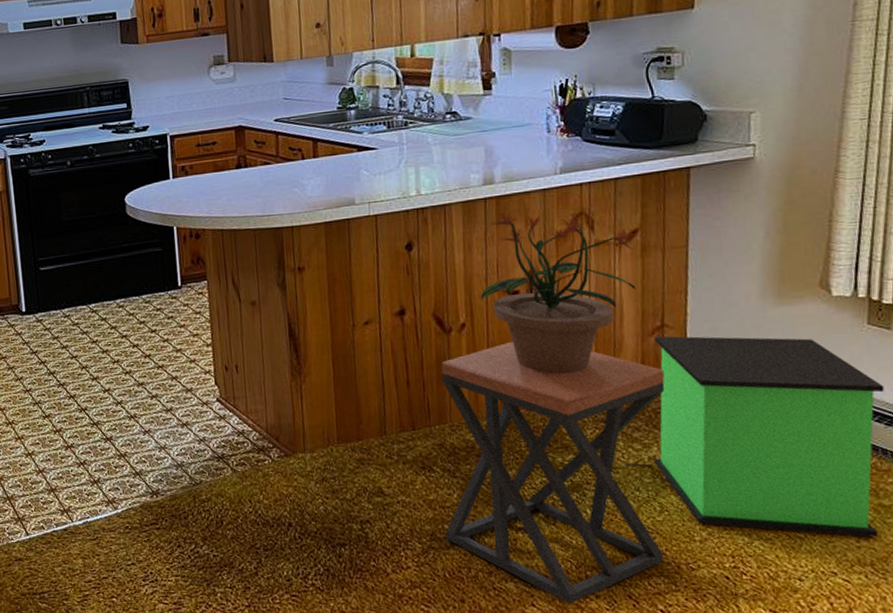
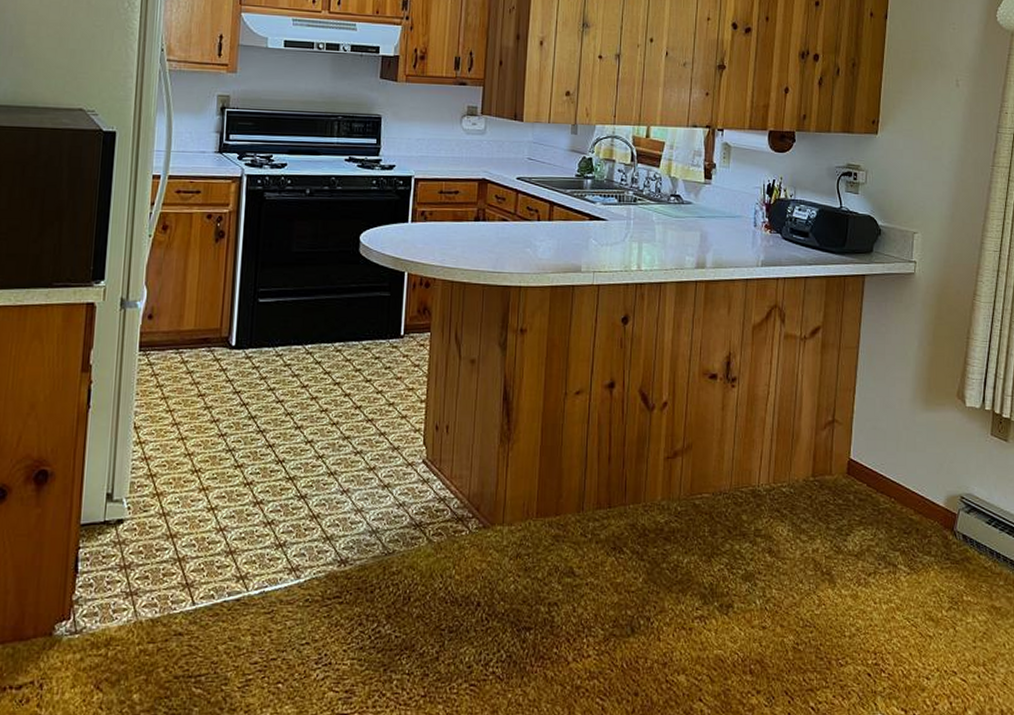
stool: present [441,341,665,604] -> none [628,424,832,699]
potted plant: present [480,212,636,374] -> none [683,297,817,460]
stool: present [623,336,884,538] -> none [791,430,1000,638]

